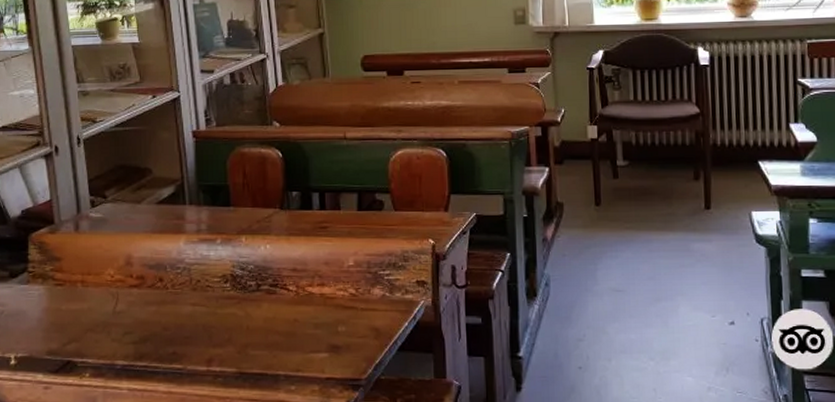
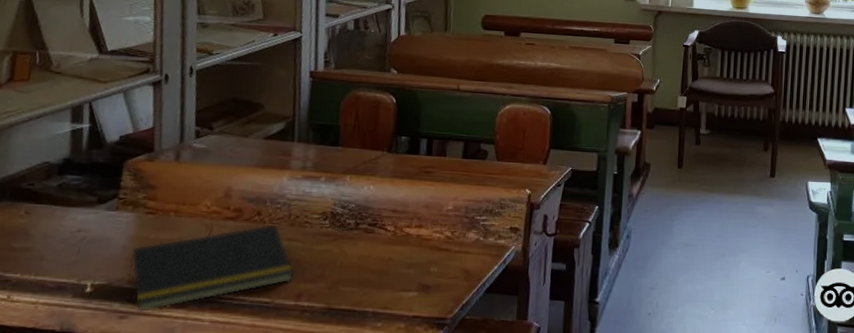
notepad: none [46,289,202,383] -> present [128,223,294,313]

